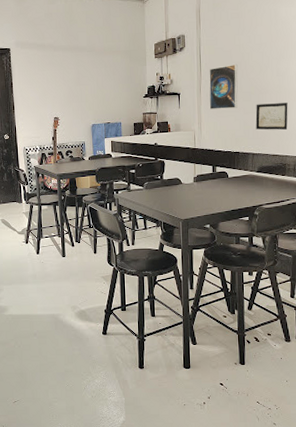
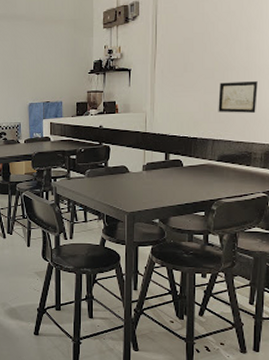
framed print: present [209,64,238,109] -> none [164,36,200,88]

